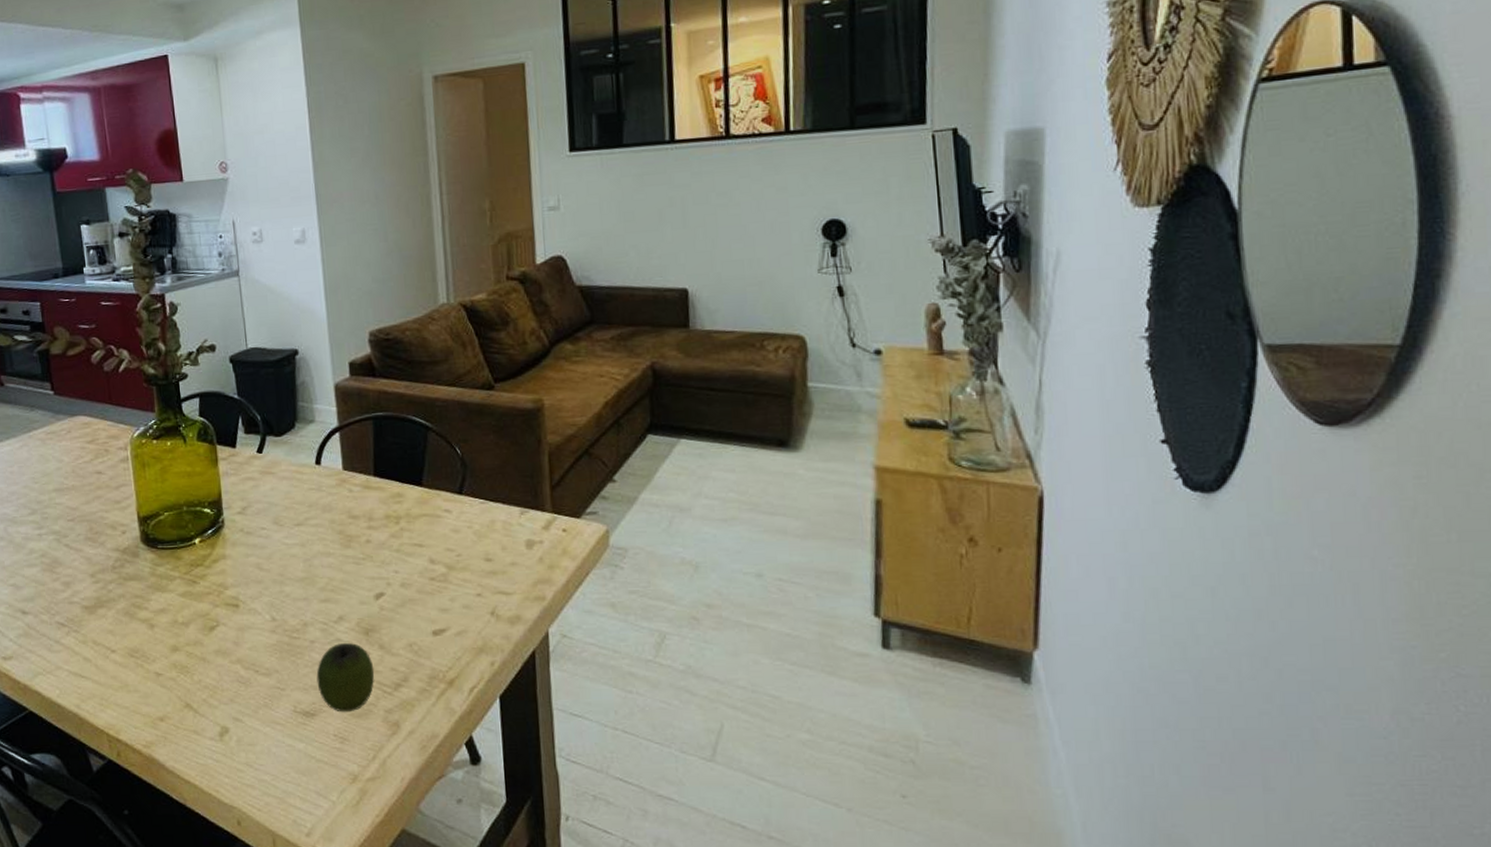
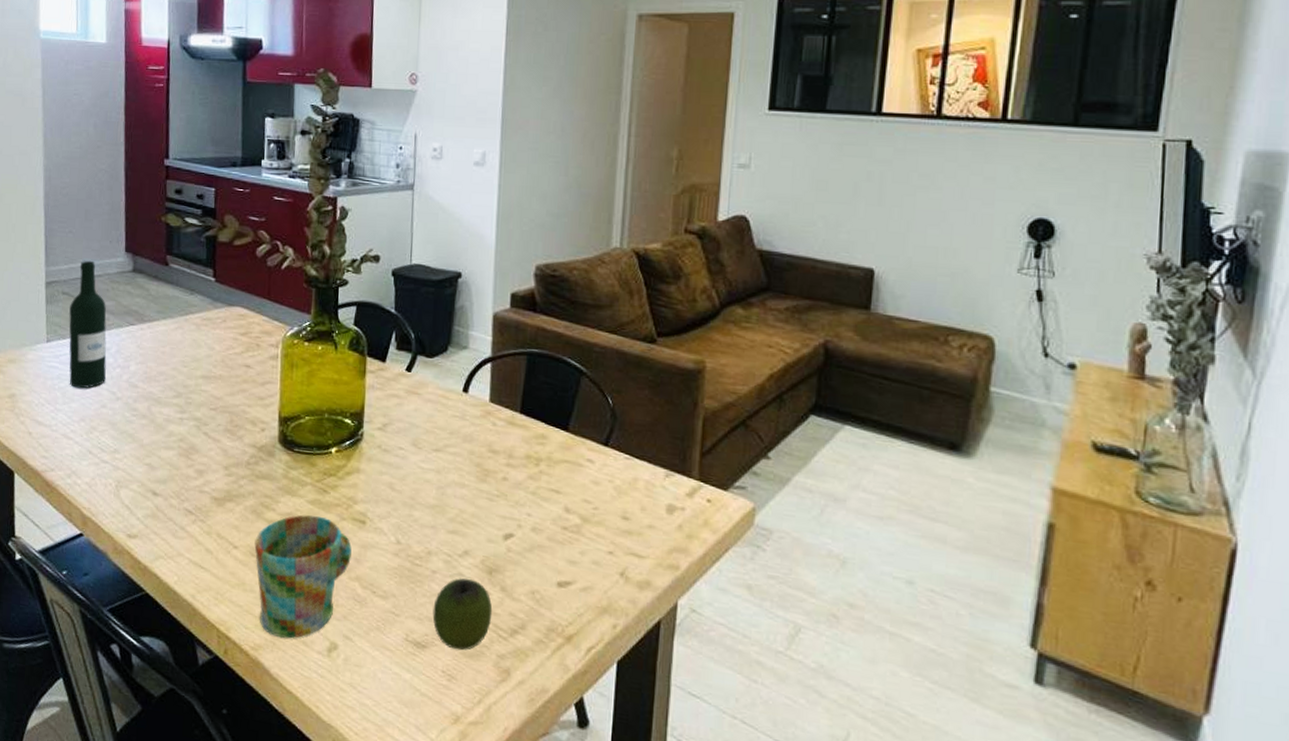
mug: none [131,607,230,732] -> present [254,514,352,639]

